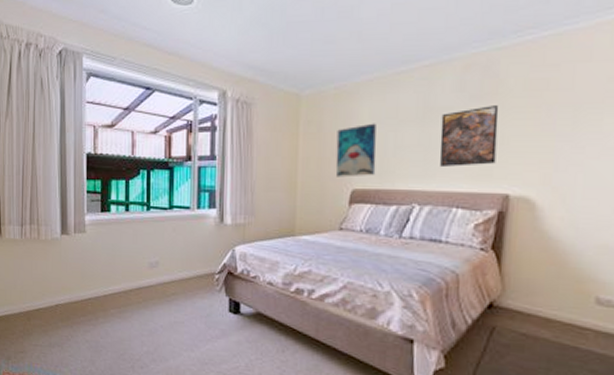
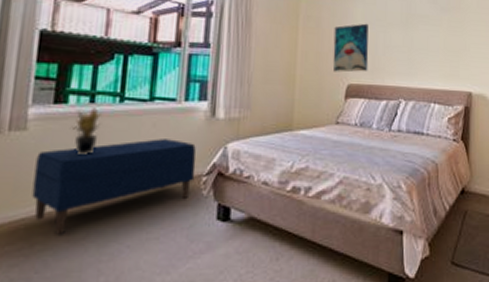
bench: none [93,241,209,312] -> present [32,139,197,235]
potted plant: none [113,215,135,252] -> present [69,108,102,154]
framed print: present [439,105,499,167] -> none [420,17,462,67]

